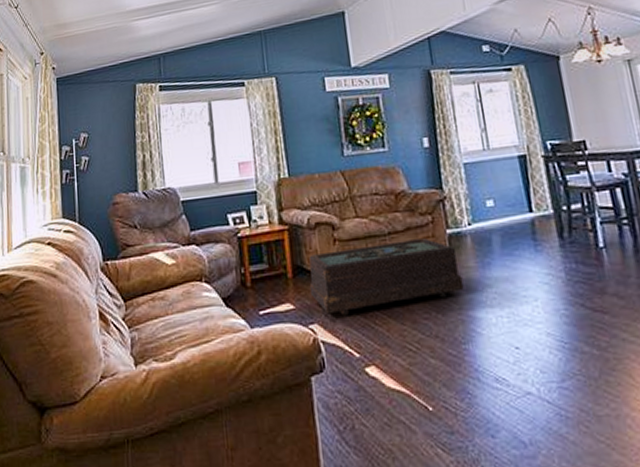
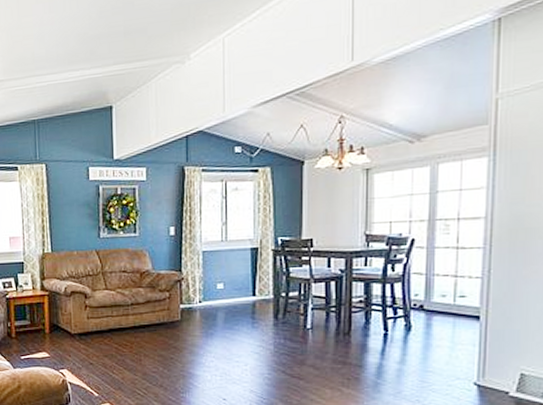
coffee table: present [309,238,464,317] -> none [62,311,188,366]

